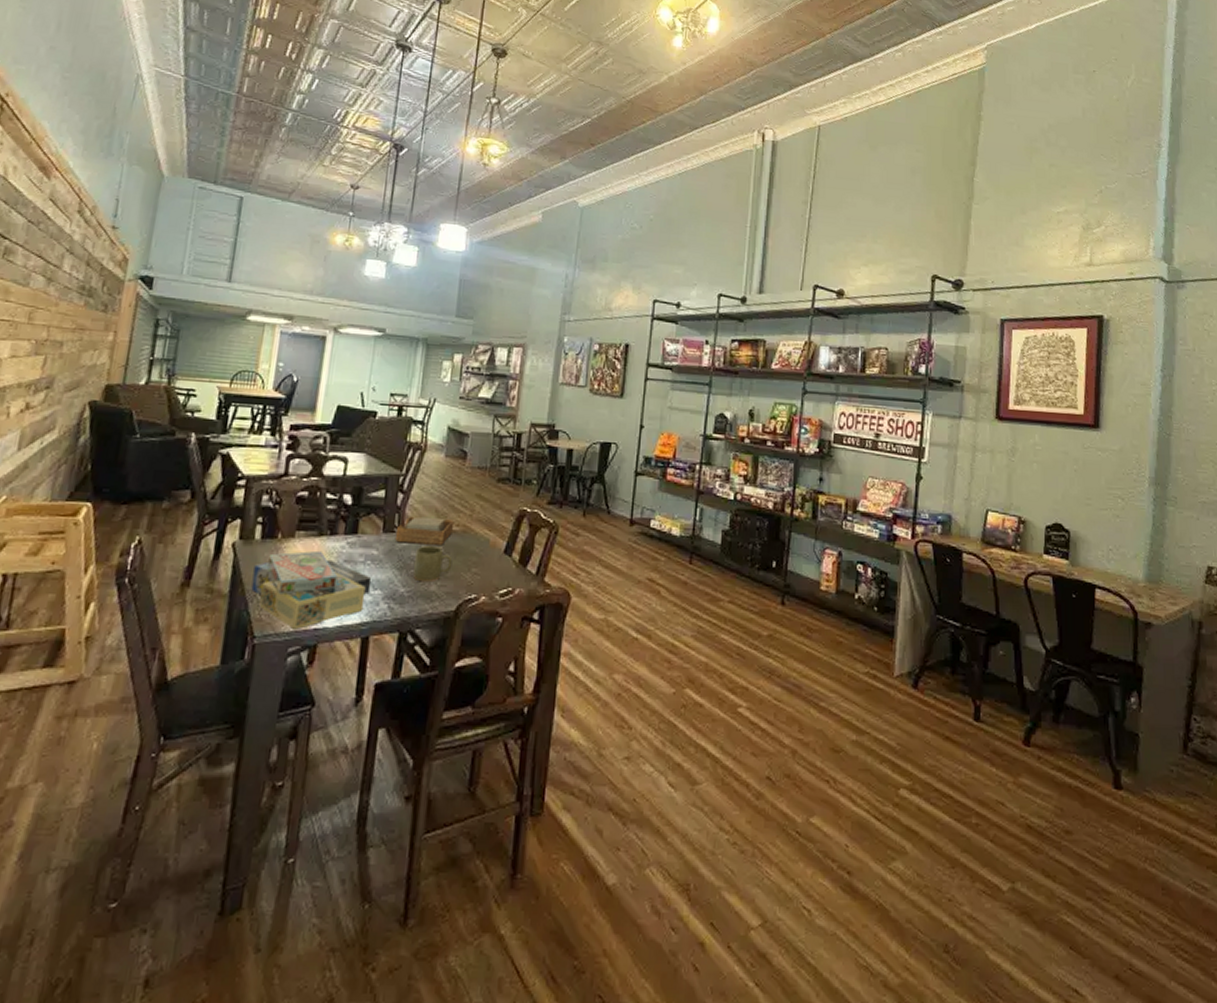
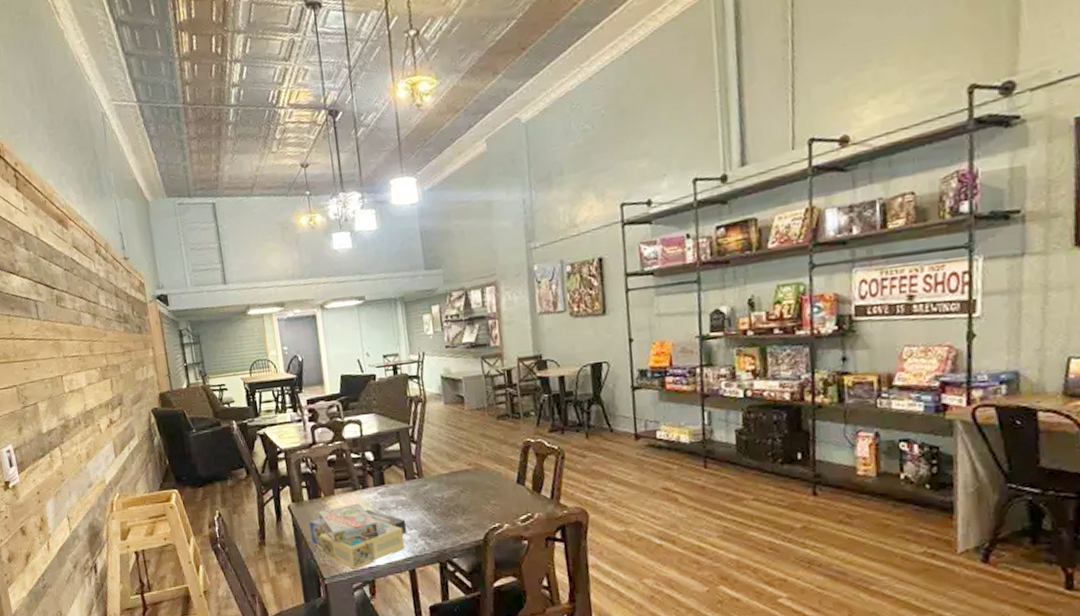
napkin holder: present [395,516,455,545] -> none [416,460,467,487]
mug: present [413,546,453,583] -> none [437,485,473,519]

